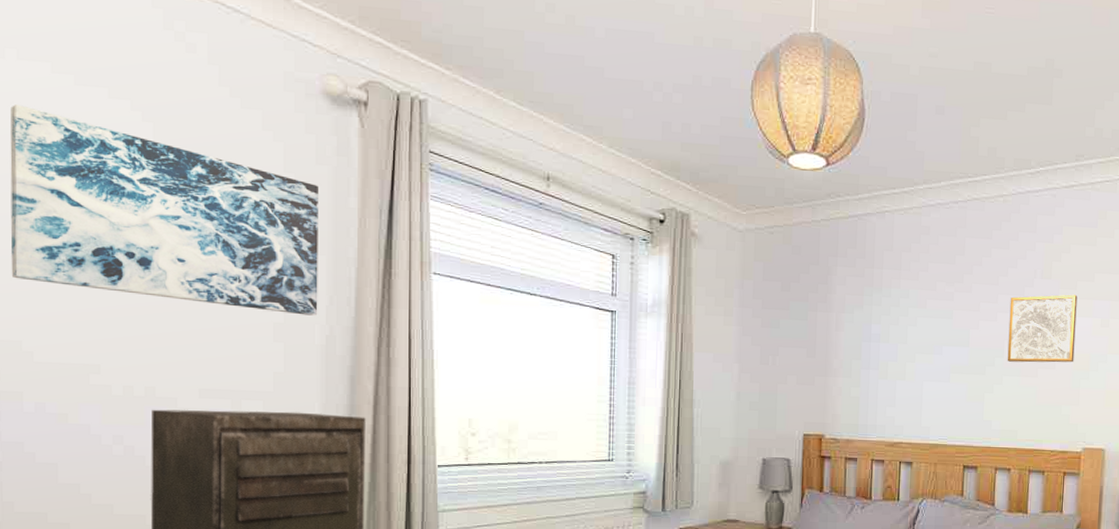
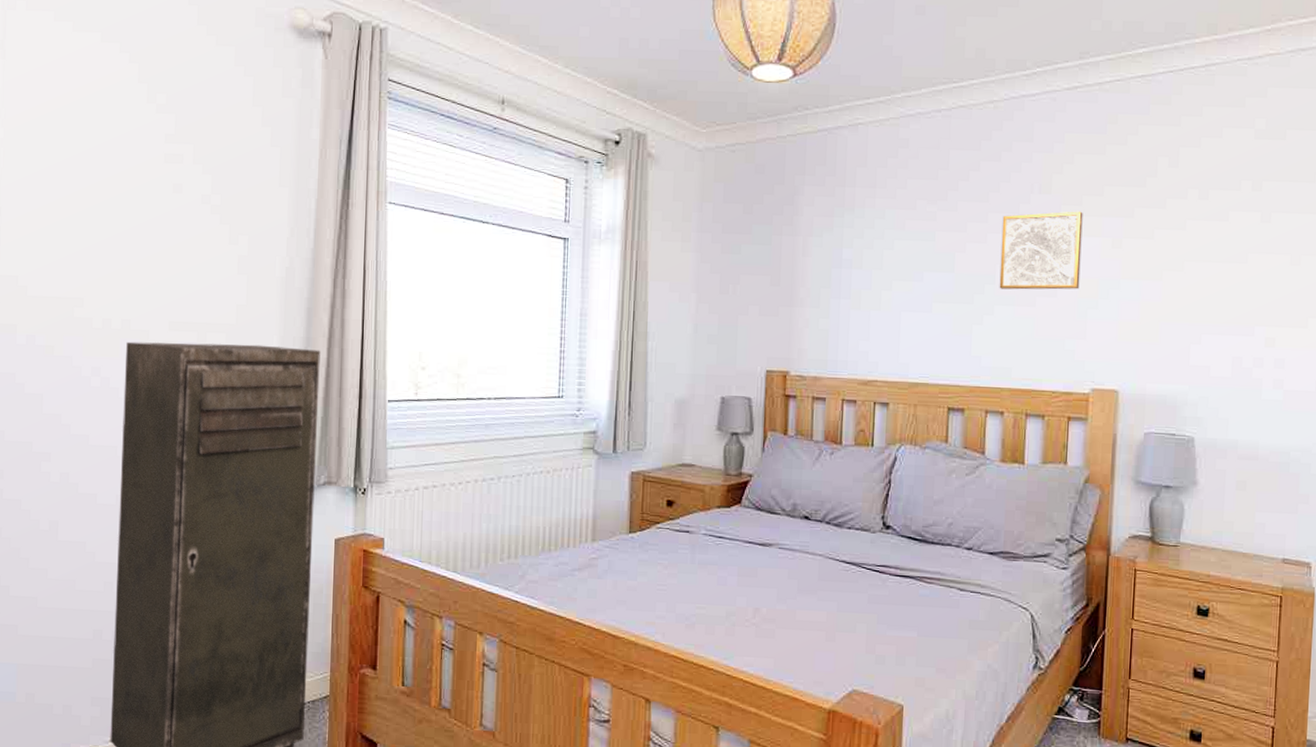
wall art: present [10,105,318,316] -> none [12,52,283,248]

